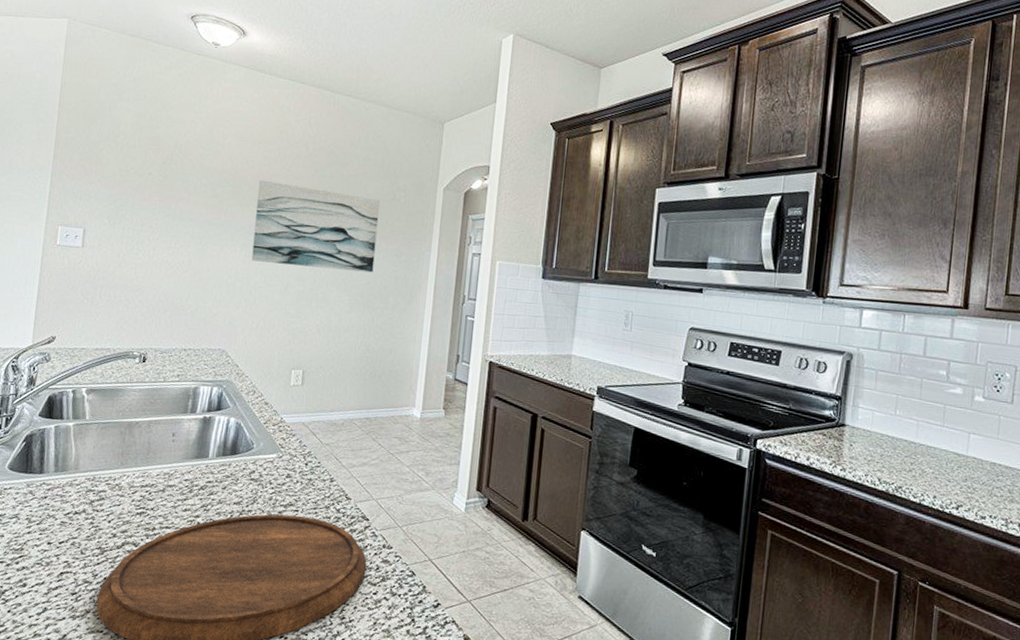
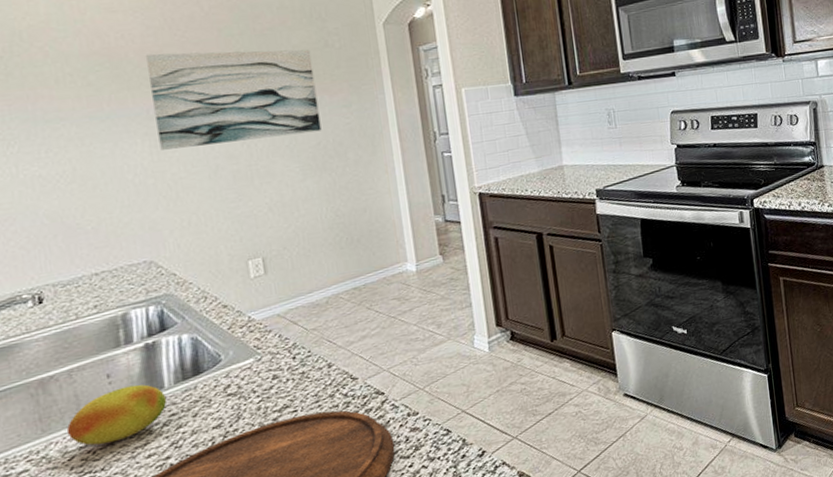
fruit: none [136,447,208,490] -> present [66,384,167,446]

